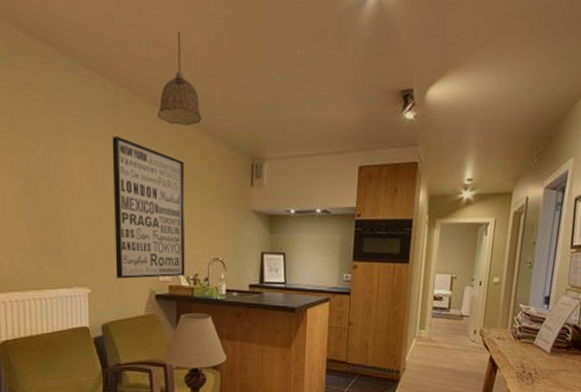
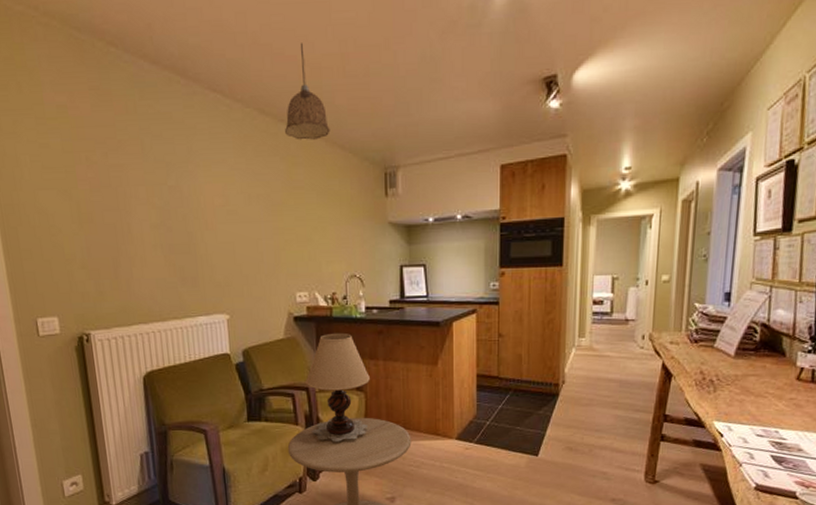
wall art: present [112,135,185,279] -> none [241,156,323,302]

